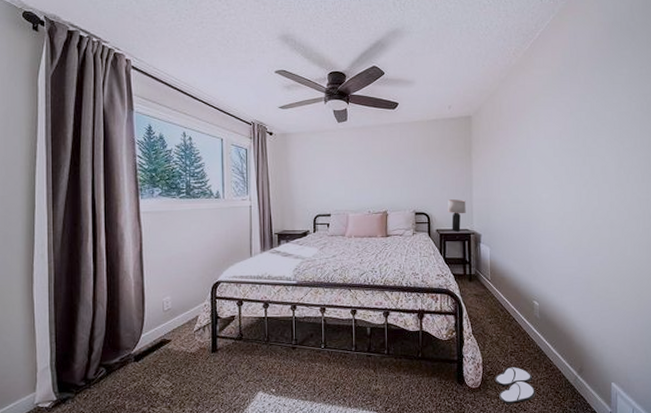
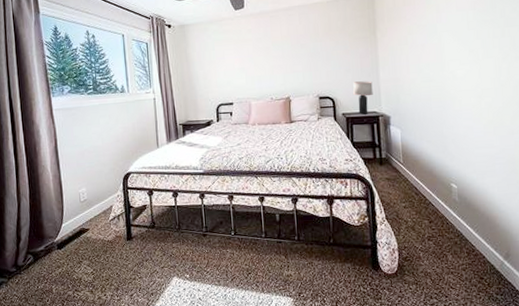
slippers: present [494,367,536,404] -> none [411,252,458,290]

